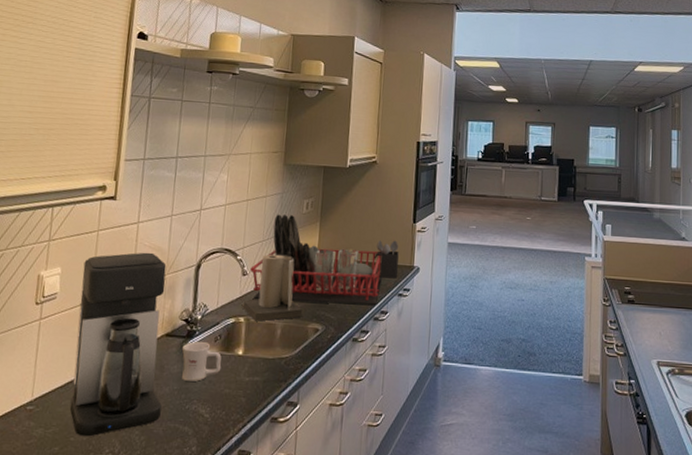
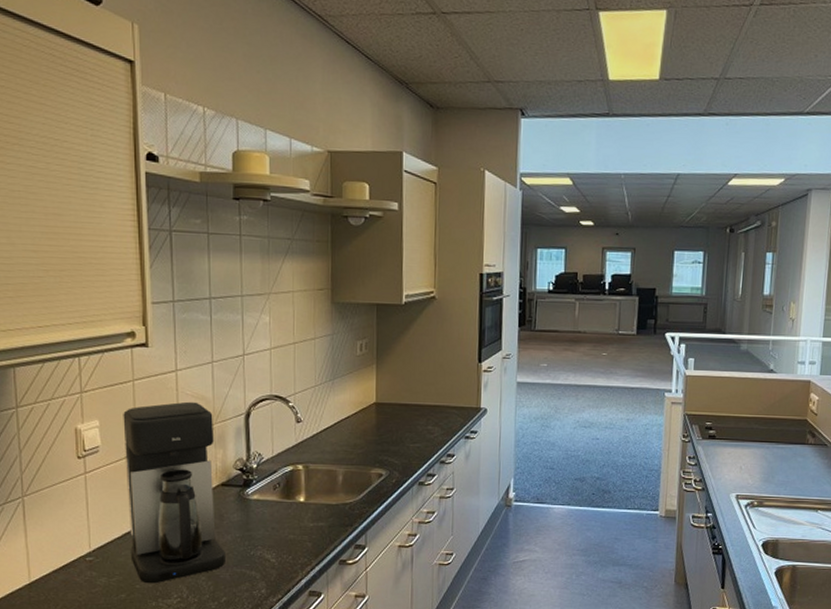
mug: present [181,341,222,382] -> none [241,489,284,530]
paper towel roll: present [241,254,303,322] -> none [298,399,364,468]
dish rack: present [250,214,399,306] -> none [304,357,465,449]

